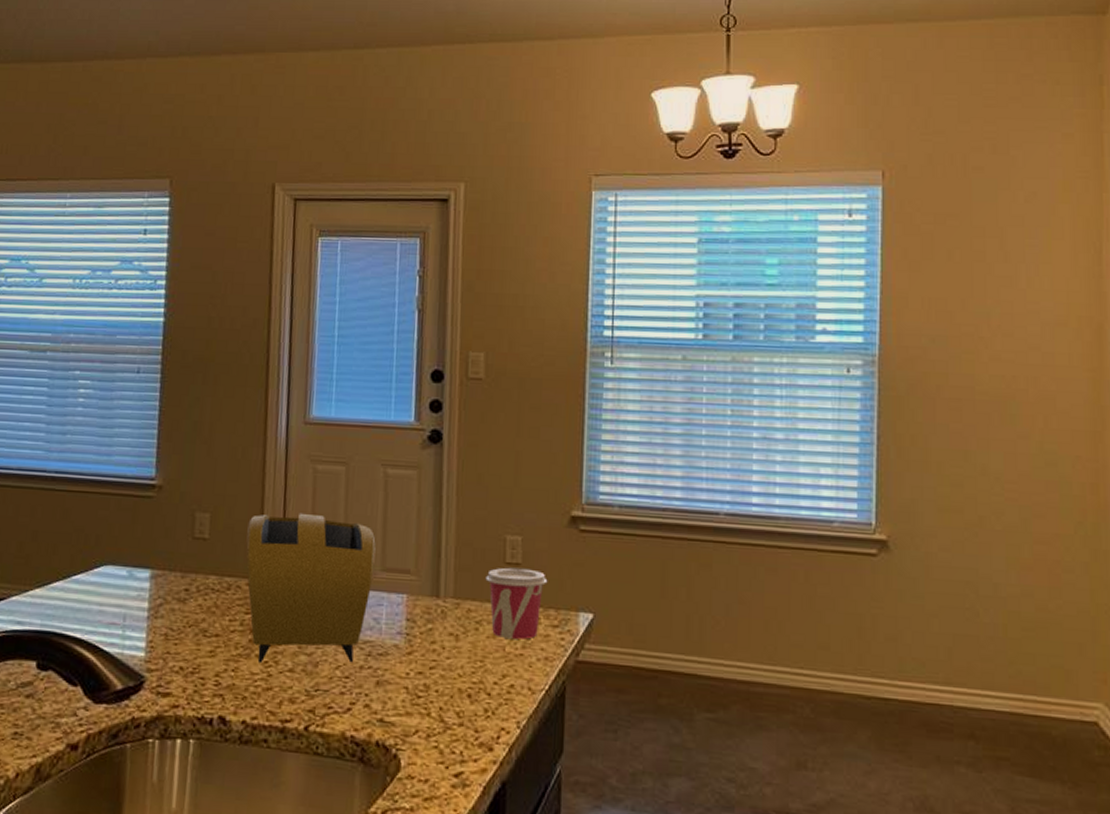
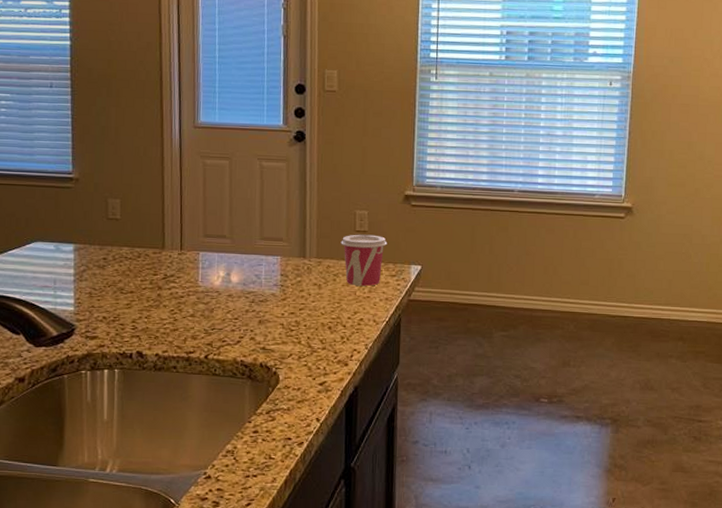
toaster: present [246,513,376,664] -> none [151,197,255,312]

